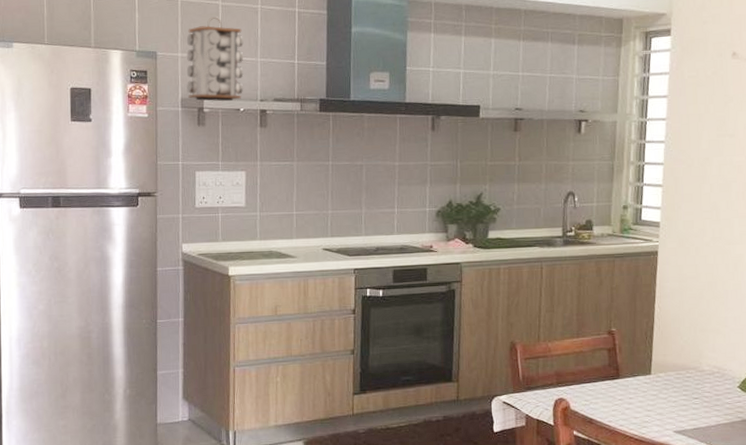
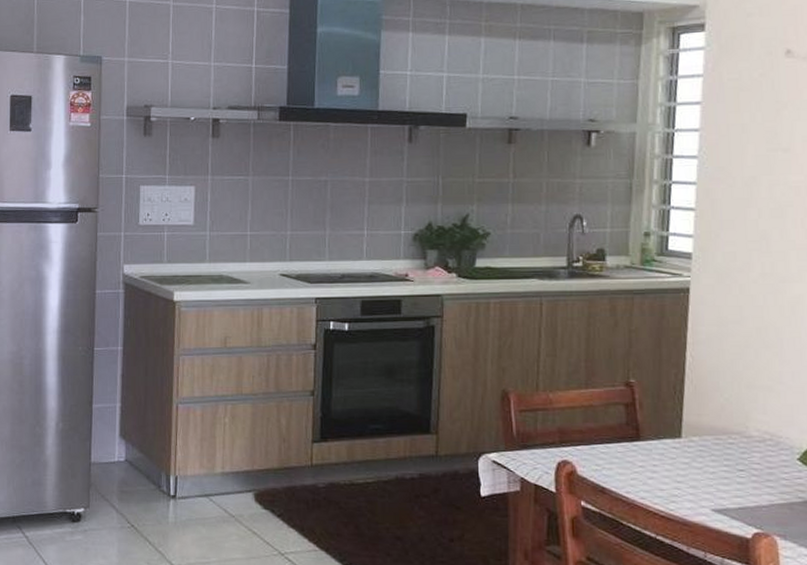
spice rack: present [186,16,244,102] -> none [133,17,196,110]

